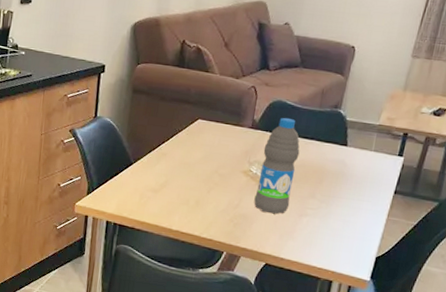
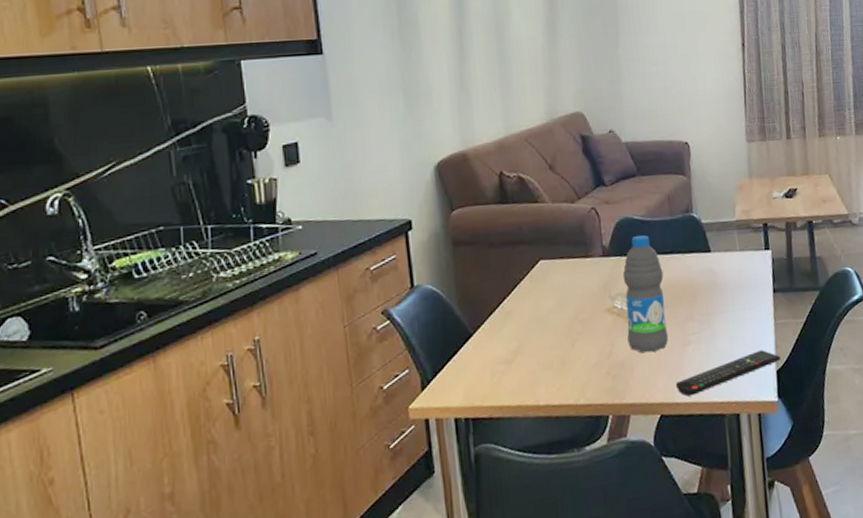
remote control: none [284,236,383,256] -> present [675,350,780,397]

